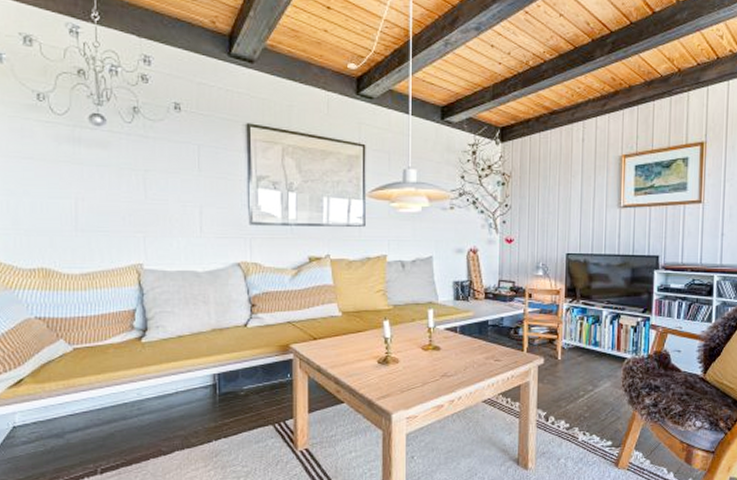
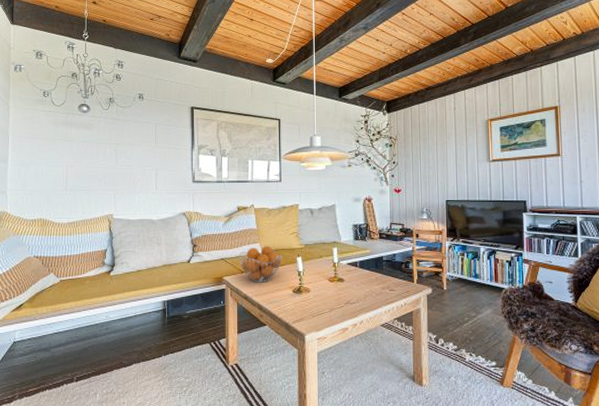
fruit basket: none [311,306,365,352] -> present [239,246,282,283]

